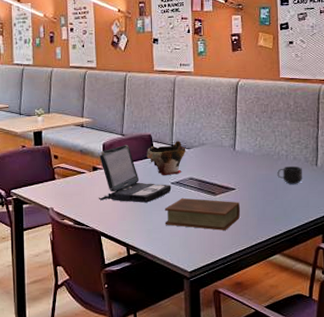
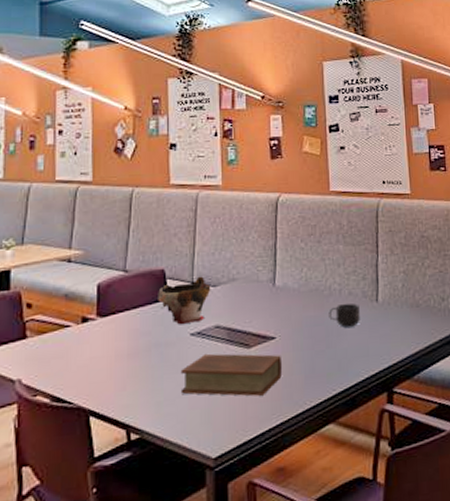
laptop: present [98,145,172,203] -> none [88,285,191,365]

